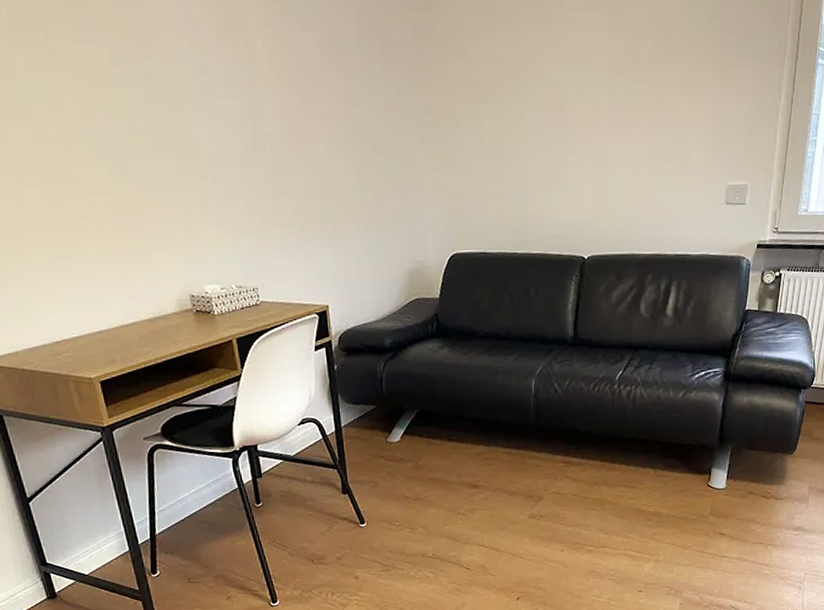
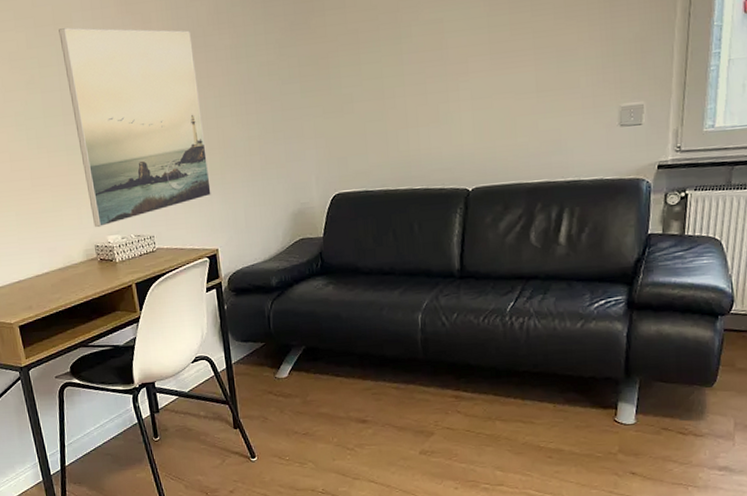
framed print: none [147,46,322,276] -> present [59,27,211,228]

